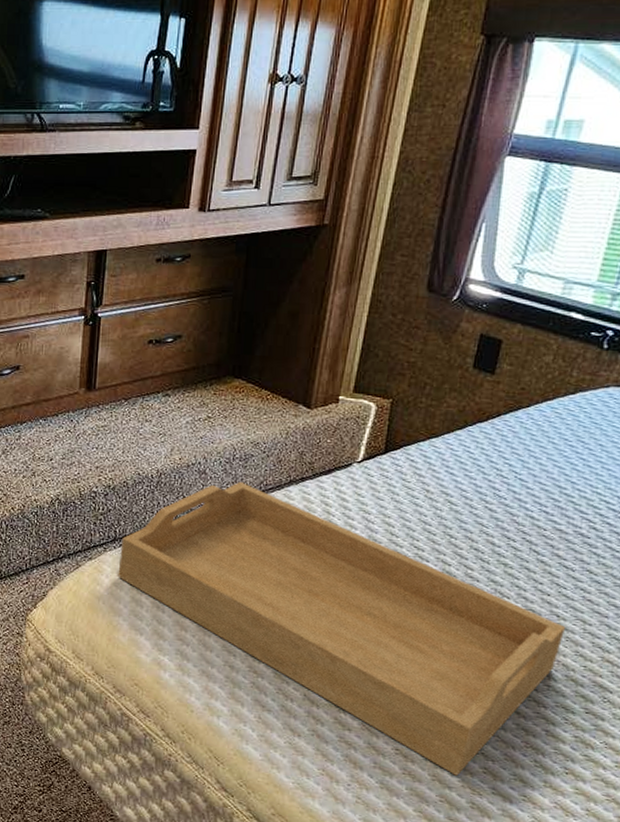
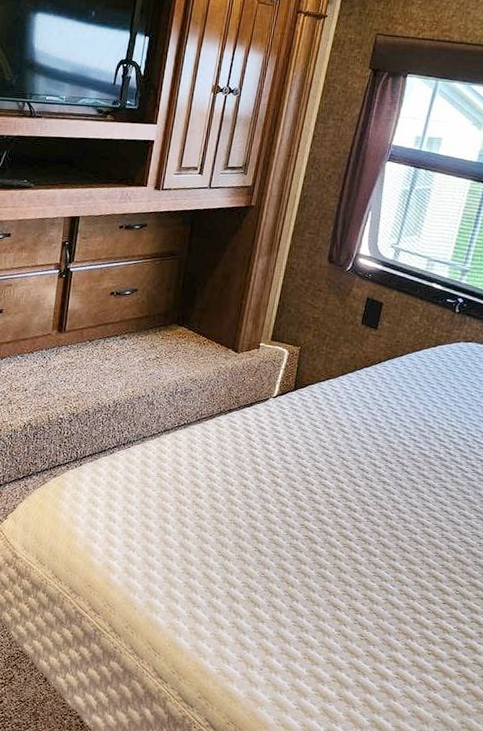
serving tray: present [118,481,566,776] -> none [77,411,429,659]

